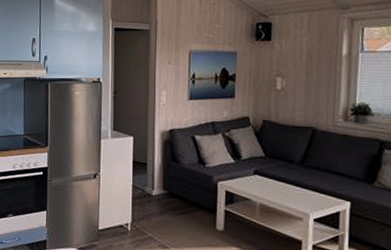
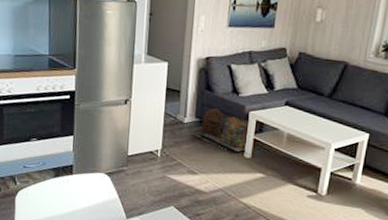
bag: none [162,180,220,224] -> present [193,108,251,152]

